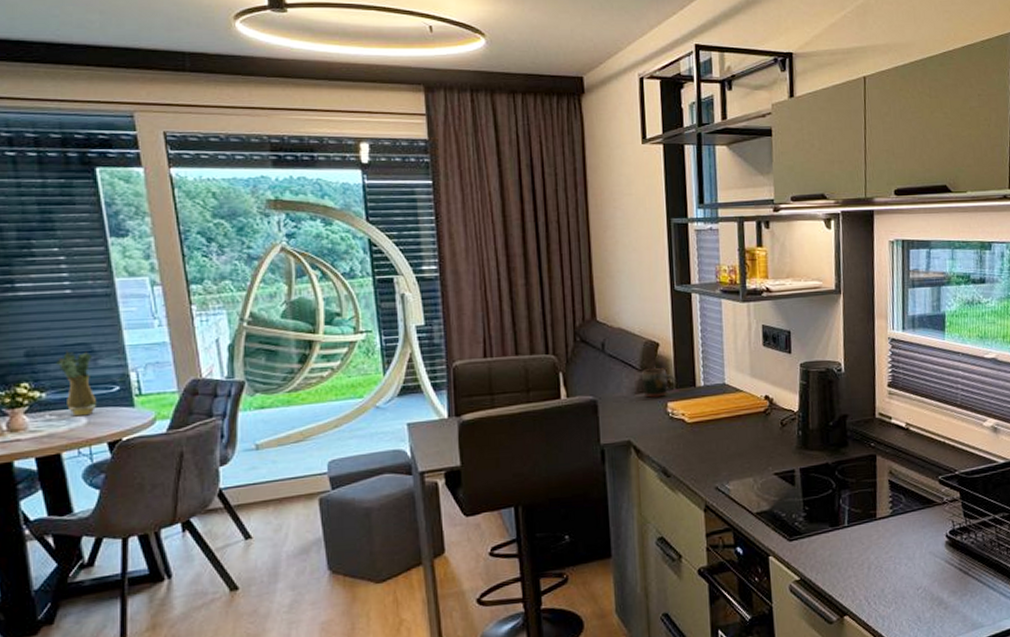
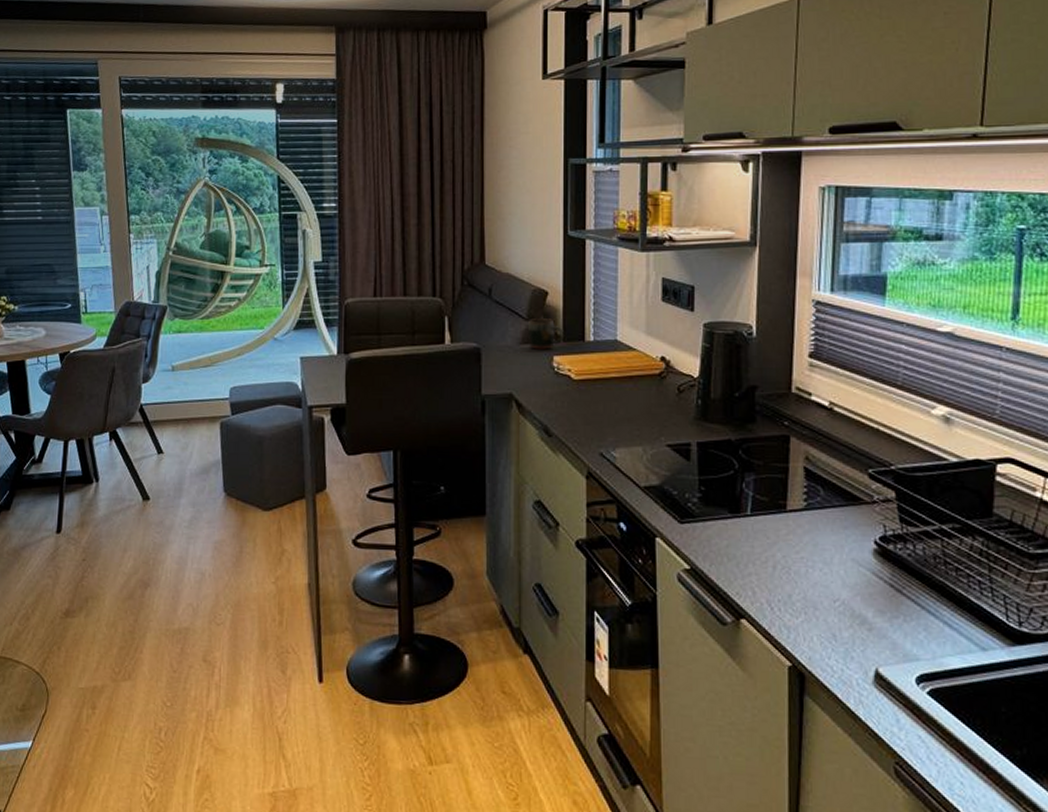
vase: present [56,351,97,417] -> none [27,270,54,329]

